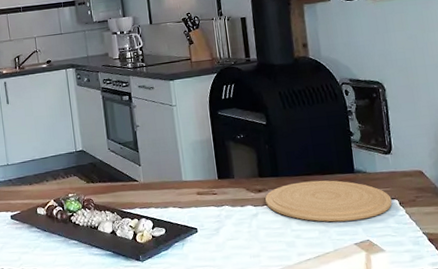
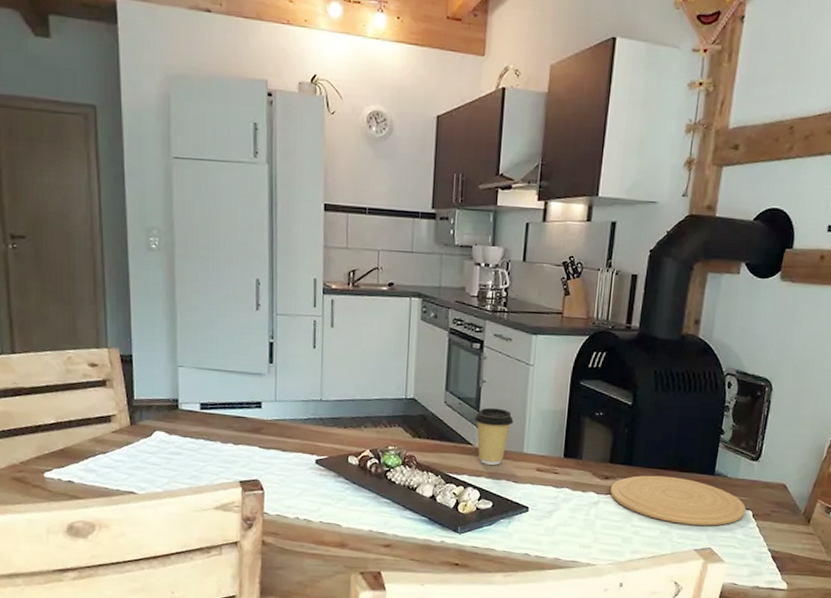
coffee cup: none [135,146,169,197] -> present [474,407,514,465]

